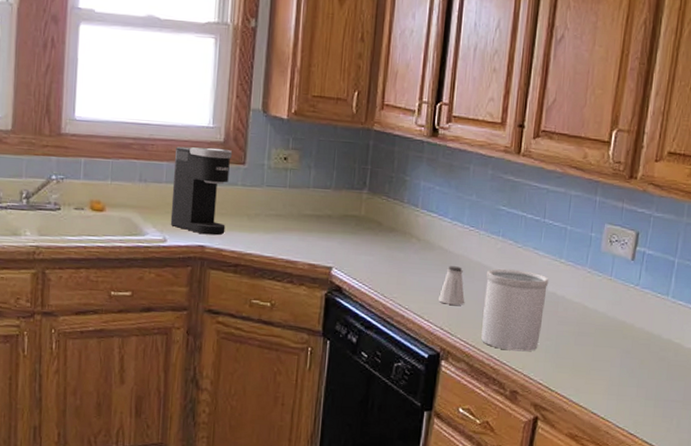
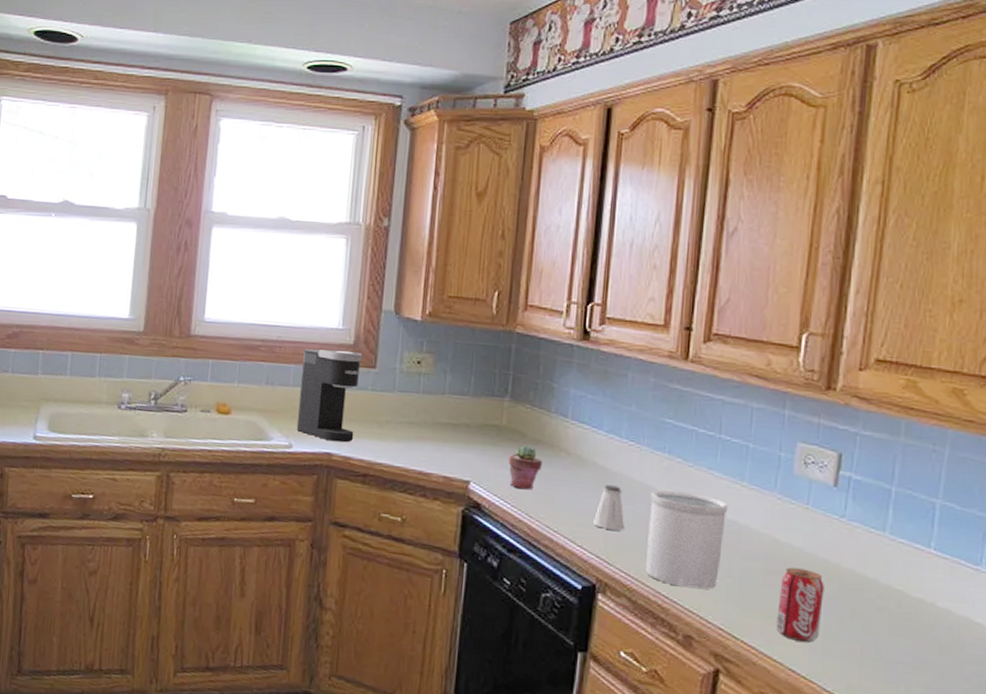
potted succulent: none [366,233,396,273] -> present [508,445,542,490]
beverage can: none [583,329,621,390] -> present [776,567,824,643]

